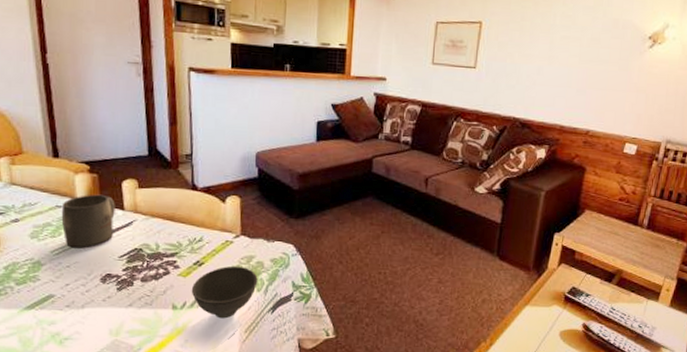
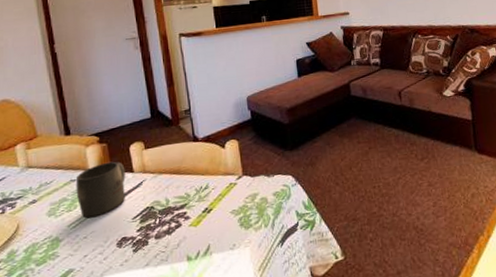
bowl: present [191,266,258,319] -> none [203,205,264,262]

